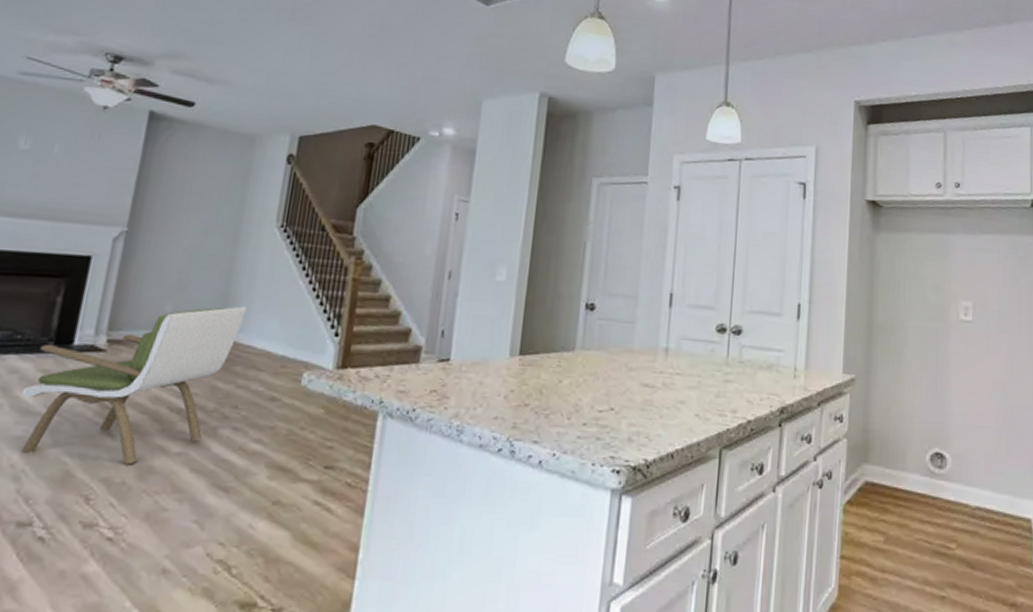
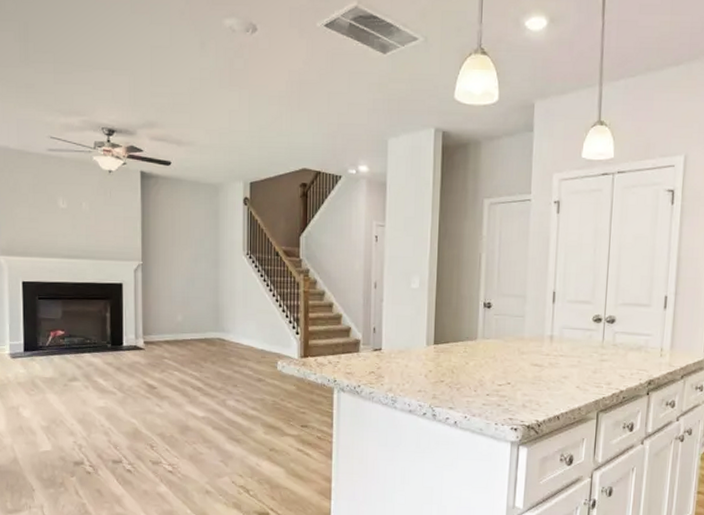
armchair: present [21,306,246,465] -> none [98,315,232,425]

